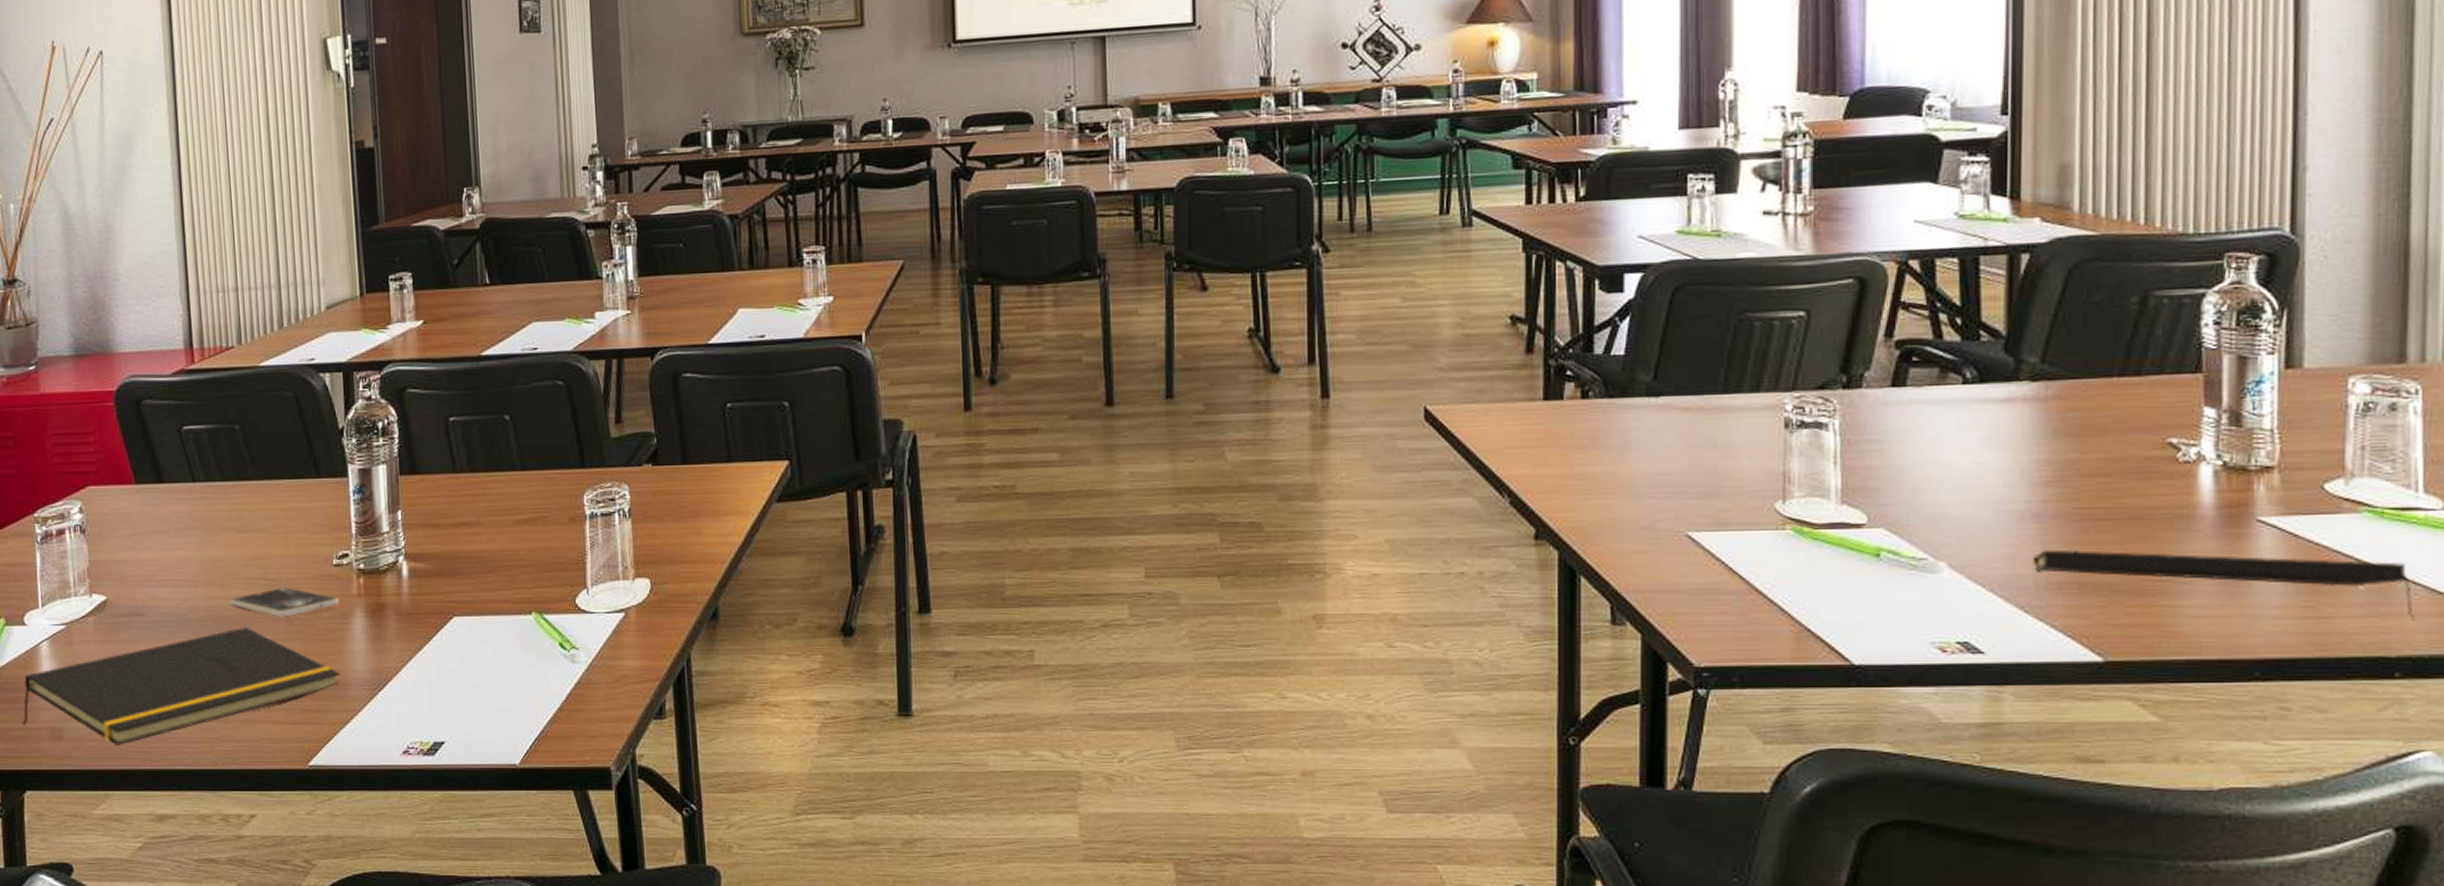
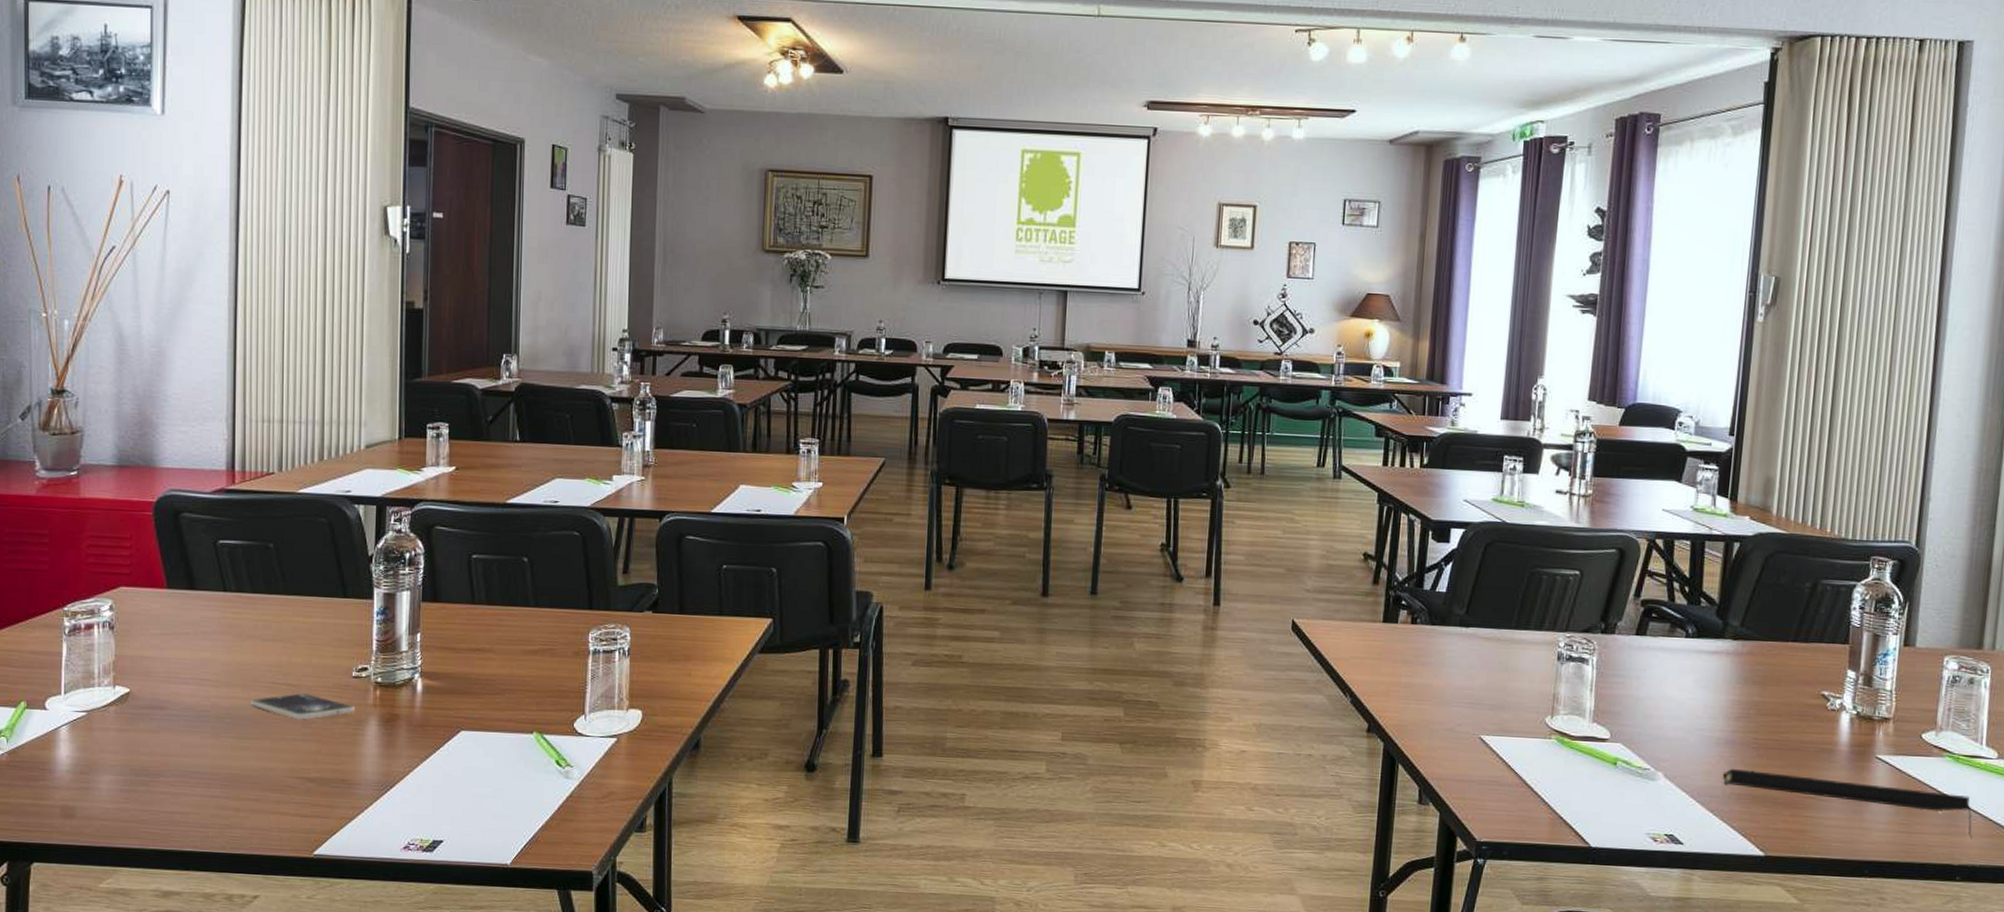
notepad: present [23,628,341,745] -> none [36,726,351,826]

